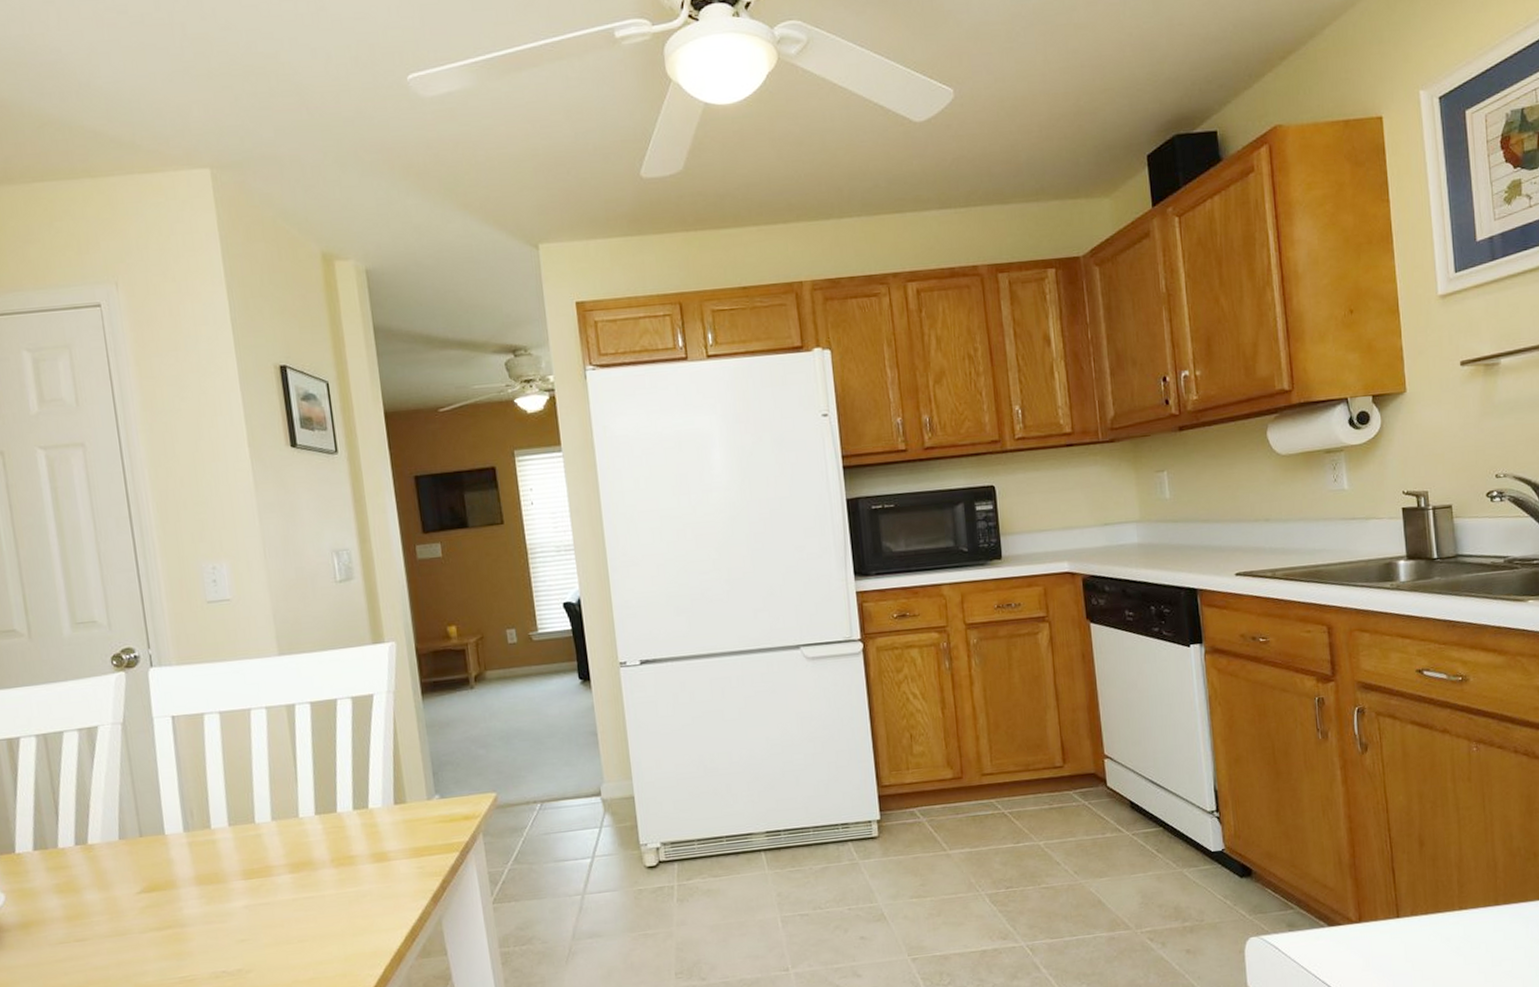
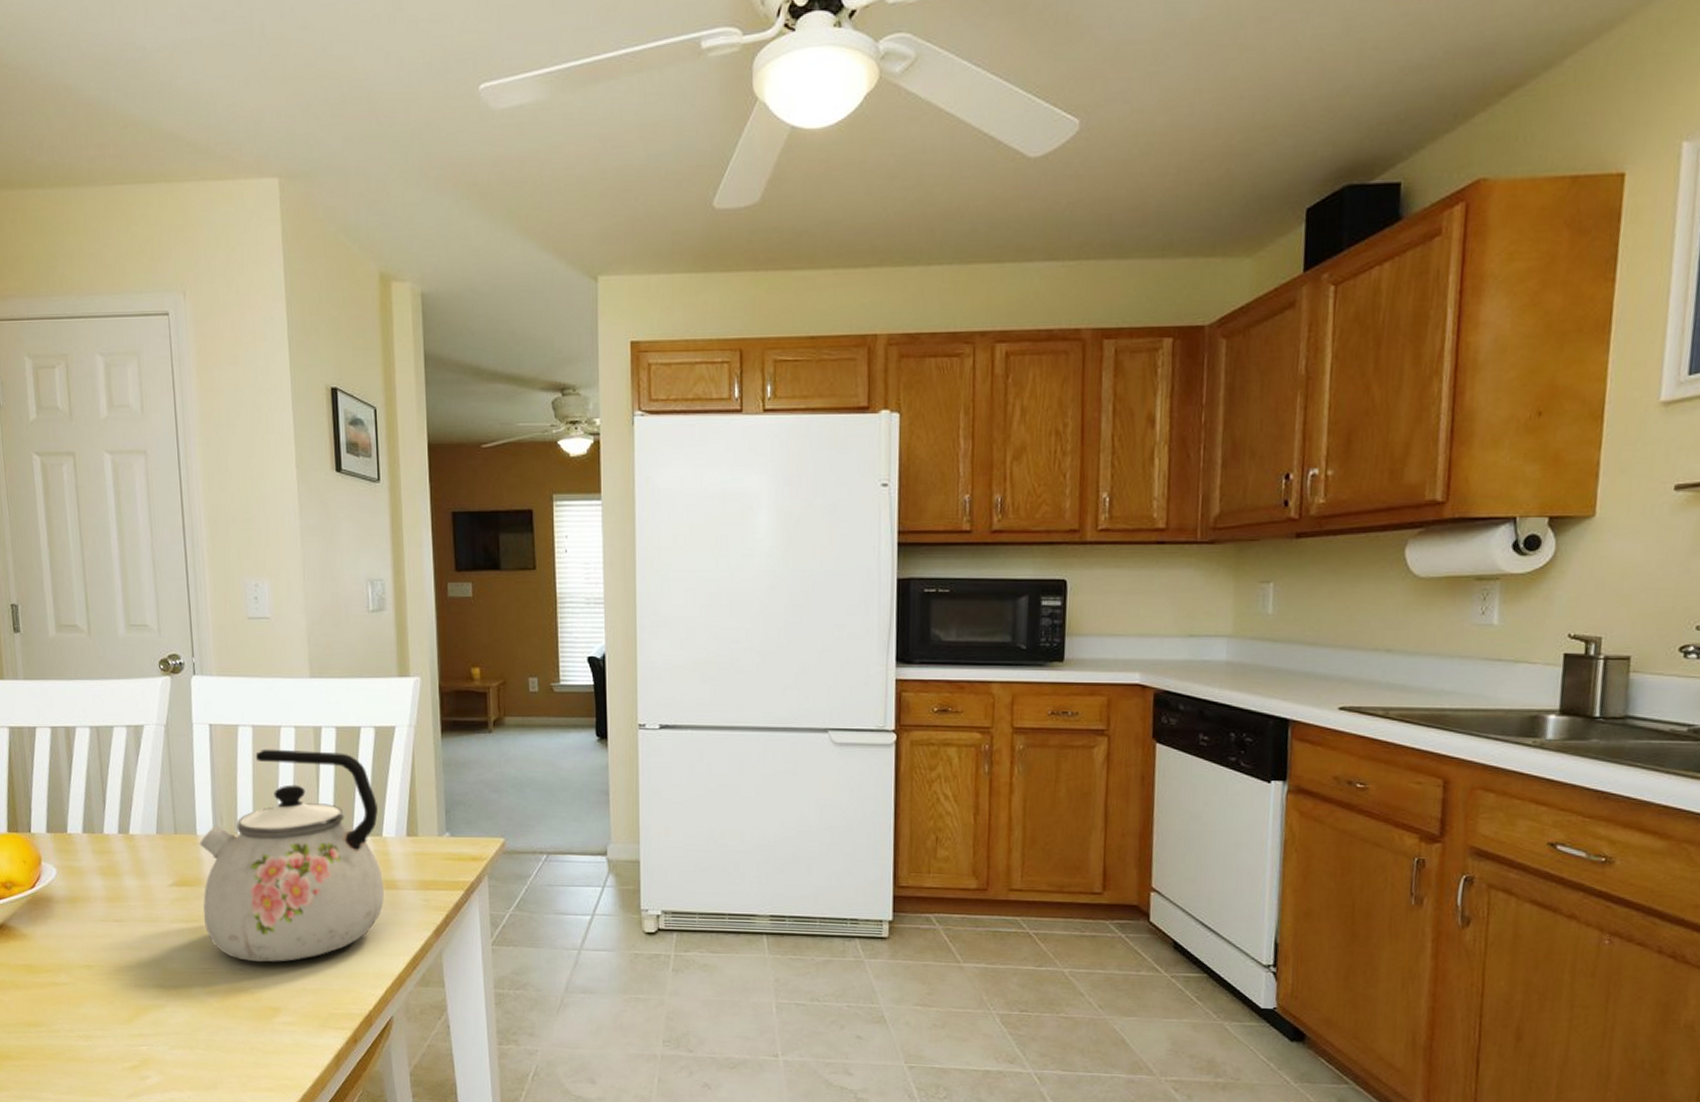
kettle: none [168,728,376,962] -> present [199,749,384,963]

